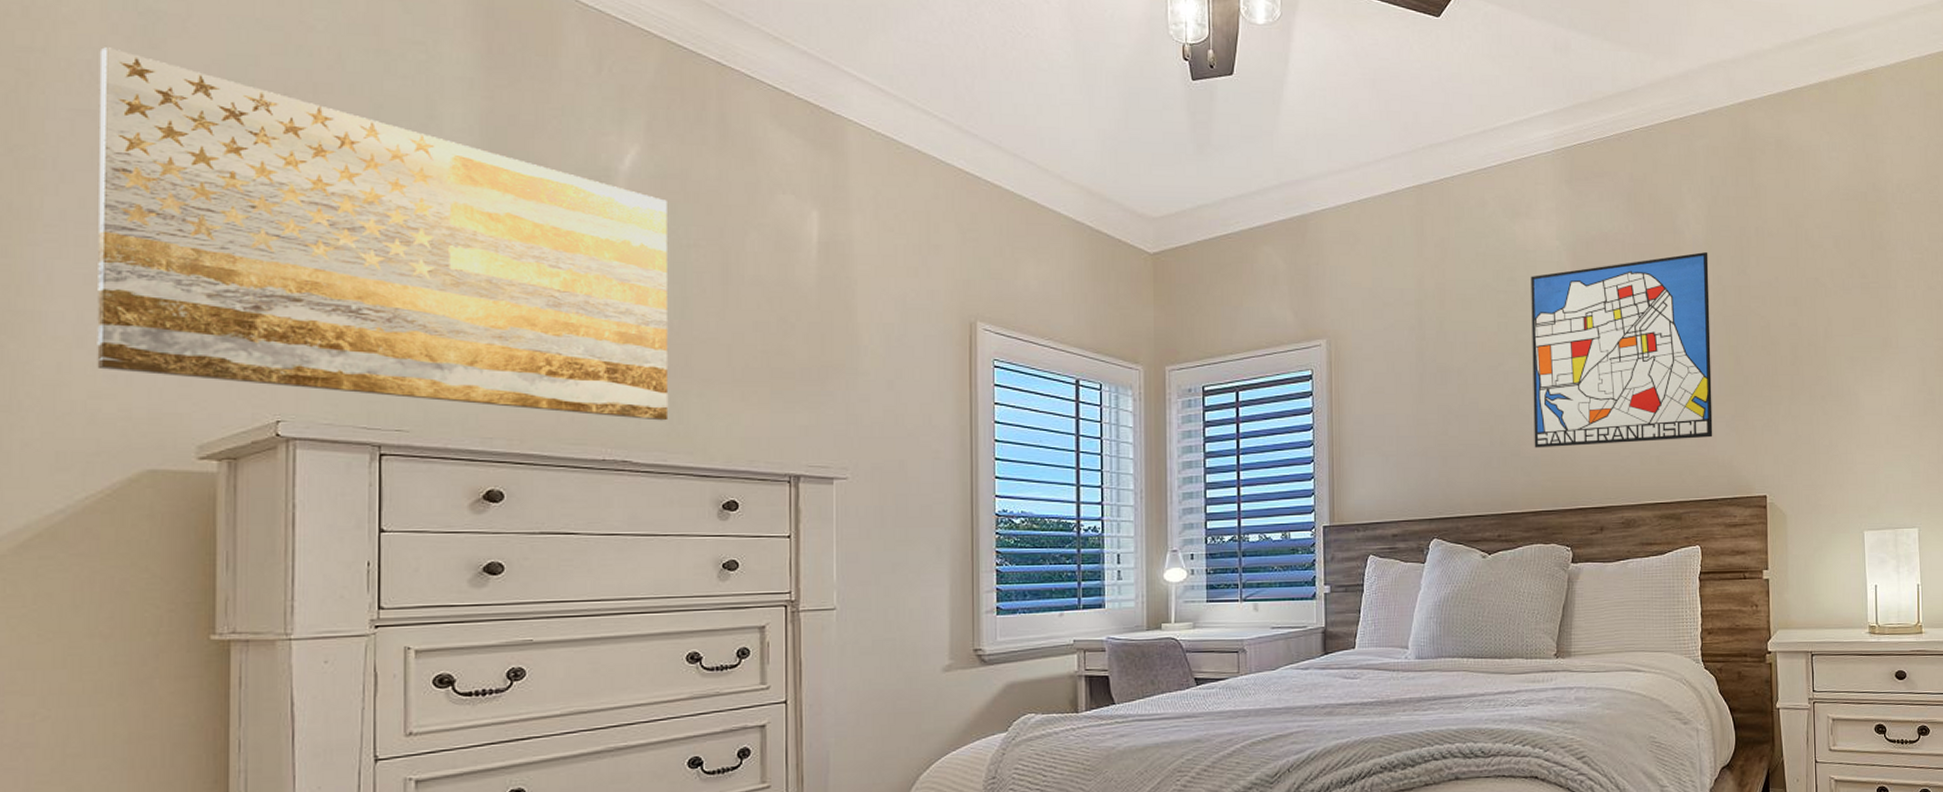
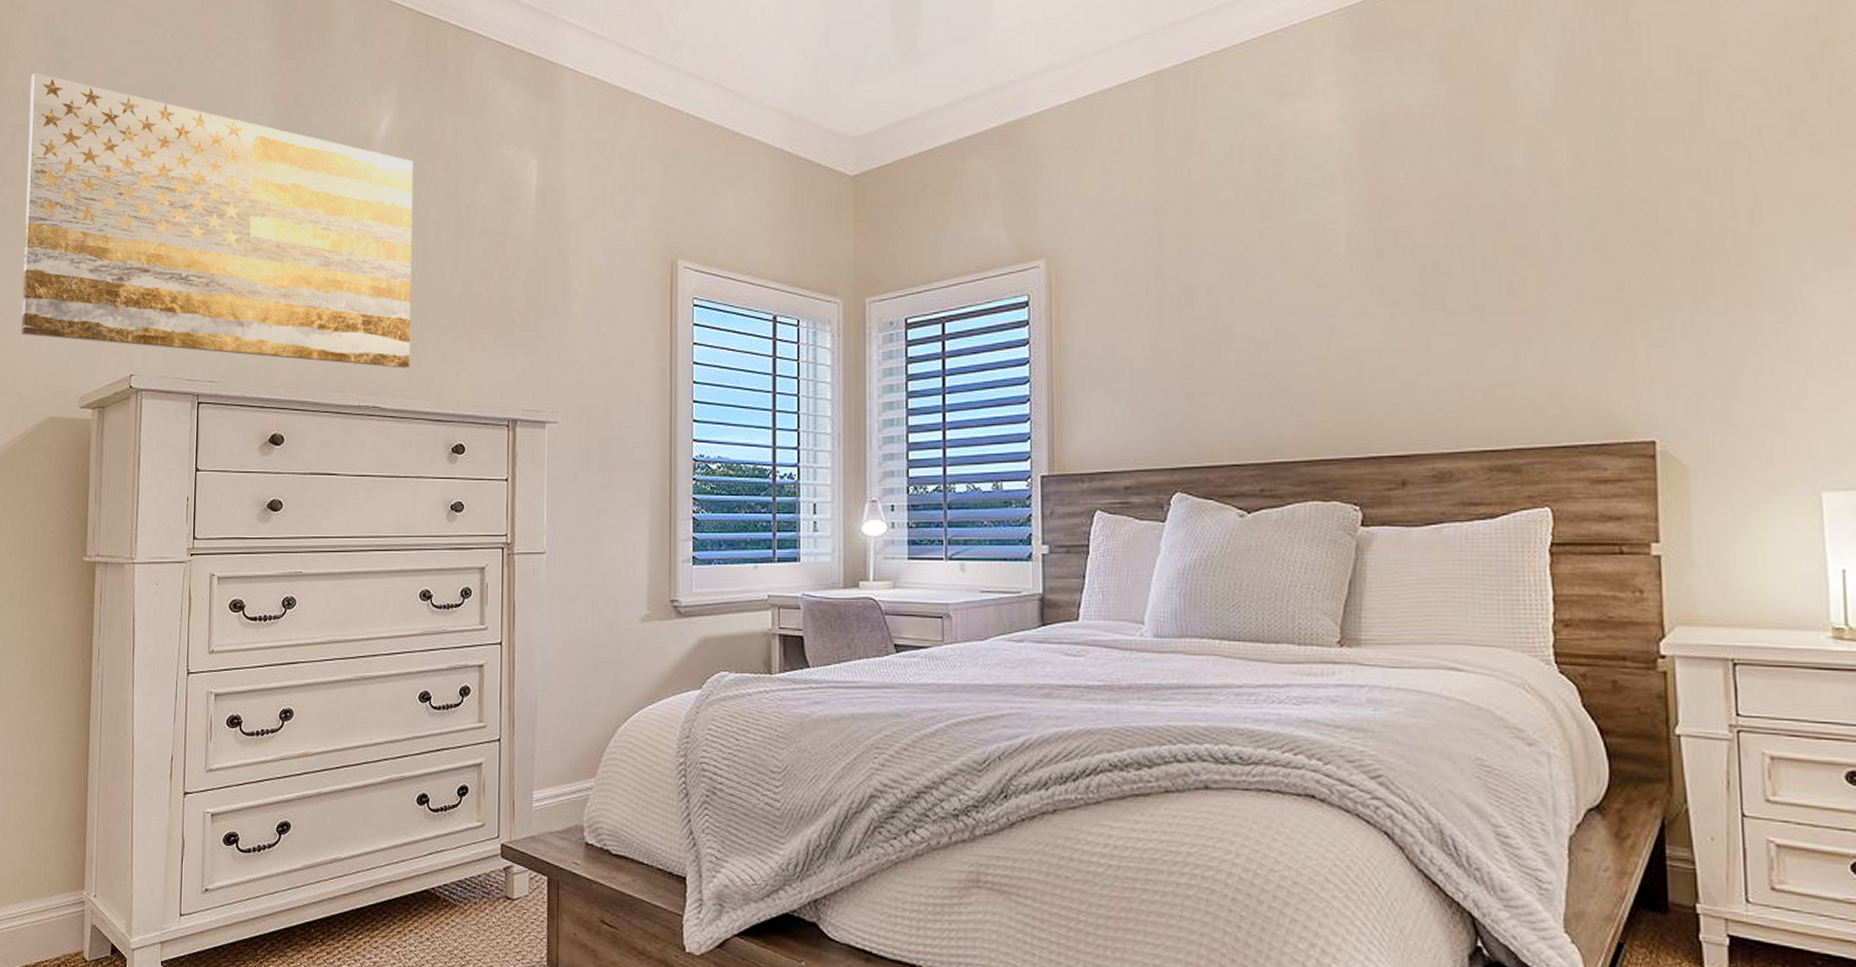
wall art: present [1531,252,1713,448] -> none [1303,119,1569,382]

